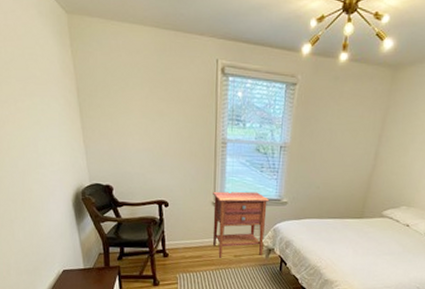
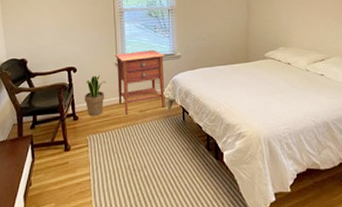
potted plant: none [175,213,200,256] -> present [84,75,106,117]

